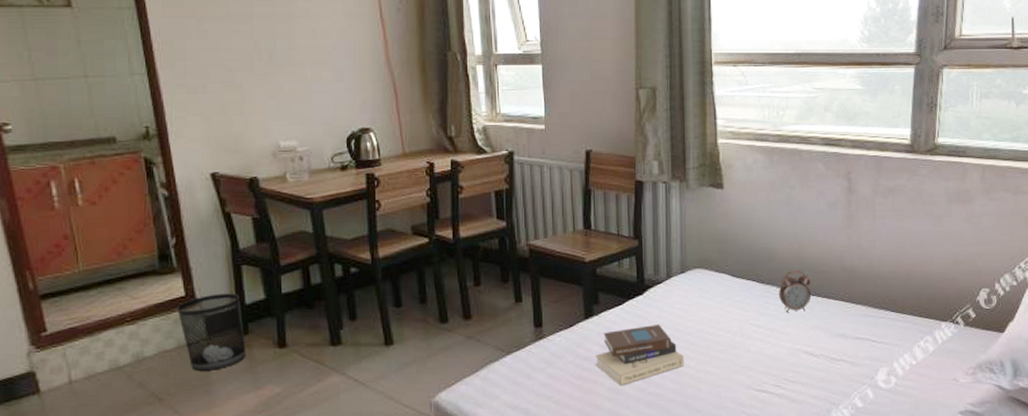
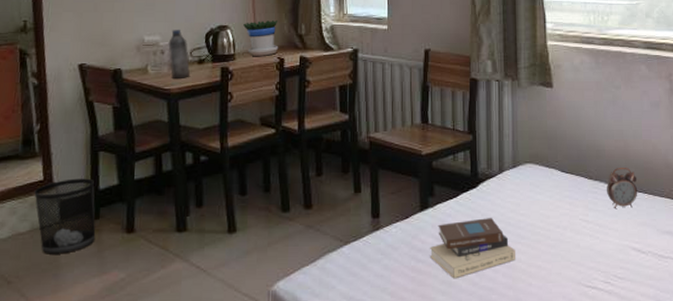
water bottle: none [306,132,334,186] -> present [168,29,191,78]
flowerpot: none [388,122,428,161] -> present [243,20,279,56]

